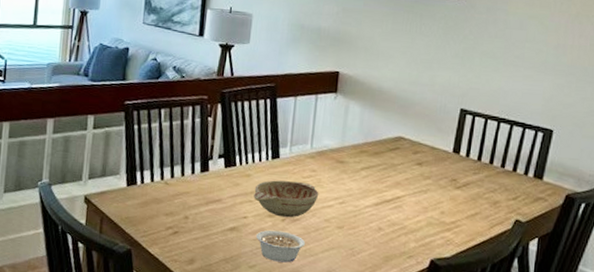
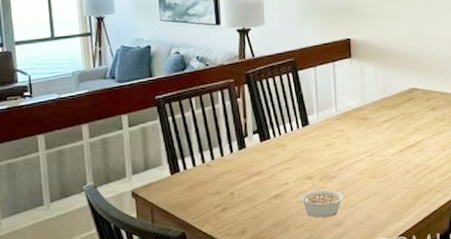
decorative bowl: present [254,180,319,218] -> none [291,142,350,178]

